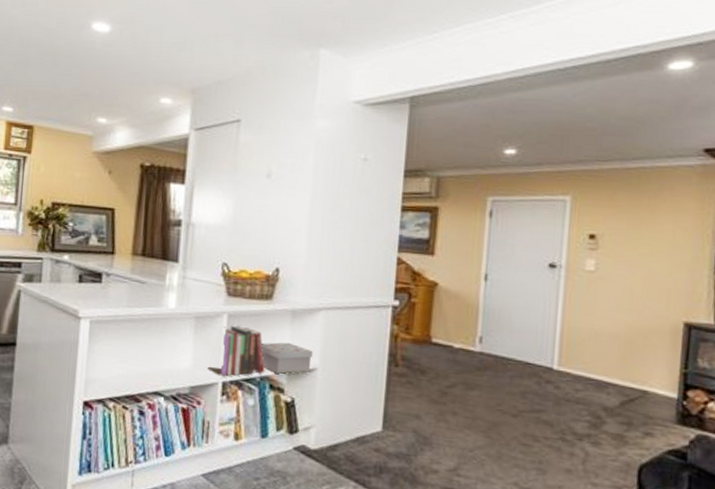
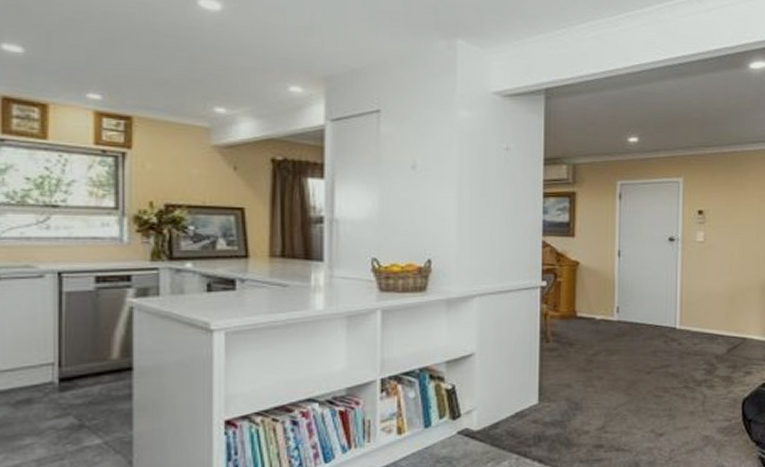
books: present [207,325,265,377] -> none [364,320,424,374]
decorative box: present [261,342,314,375] -> none [419,331,470,364]

